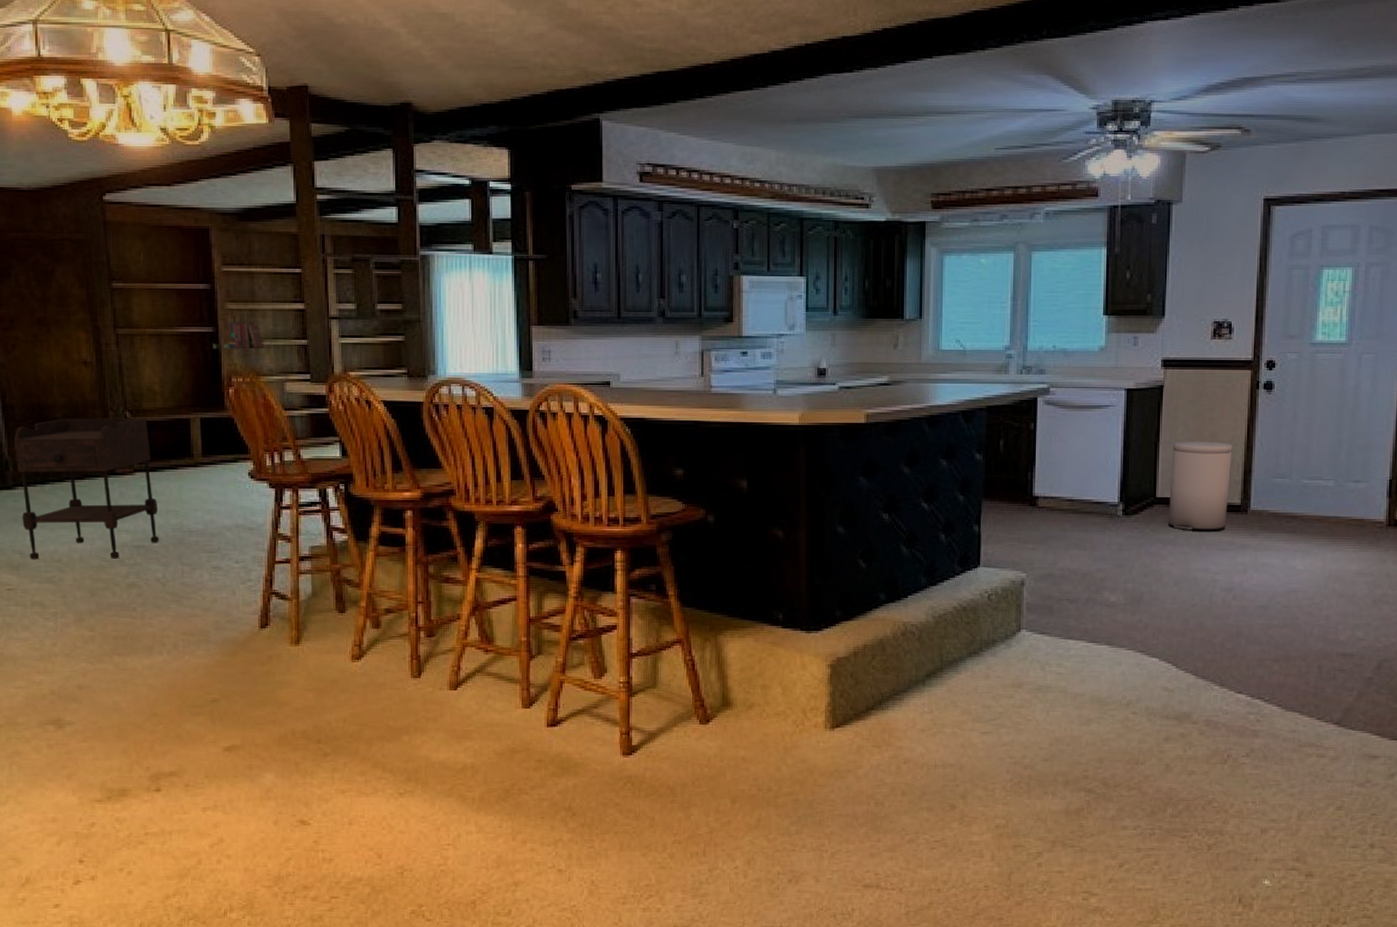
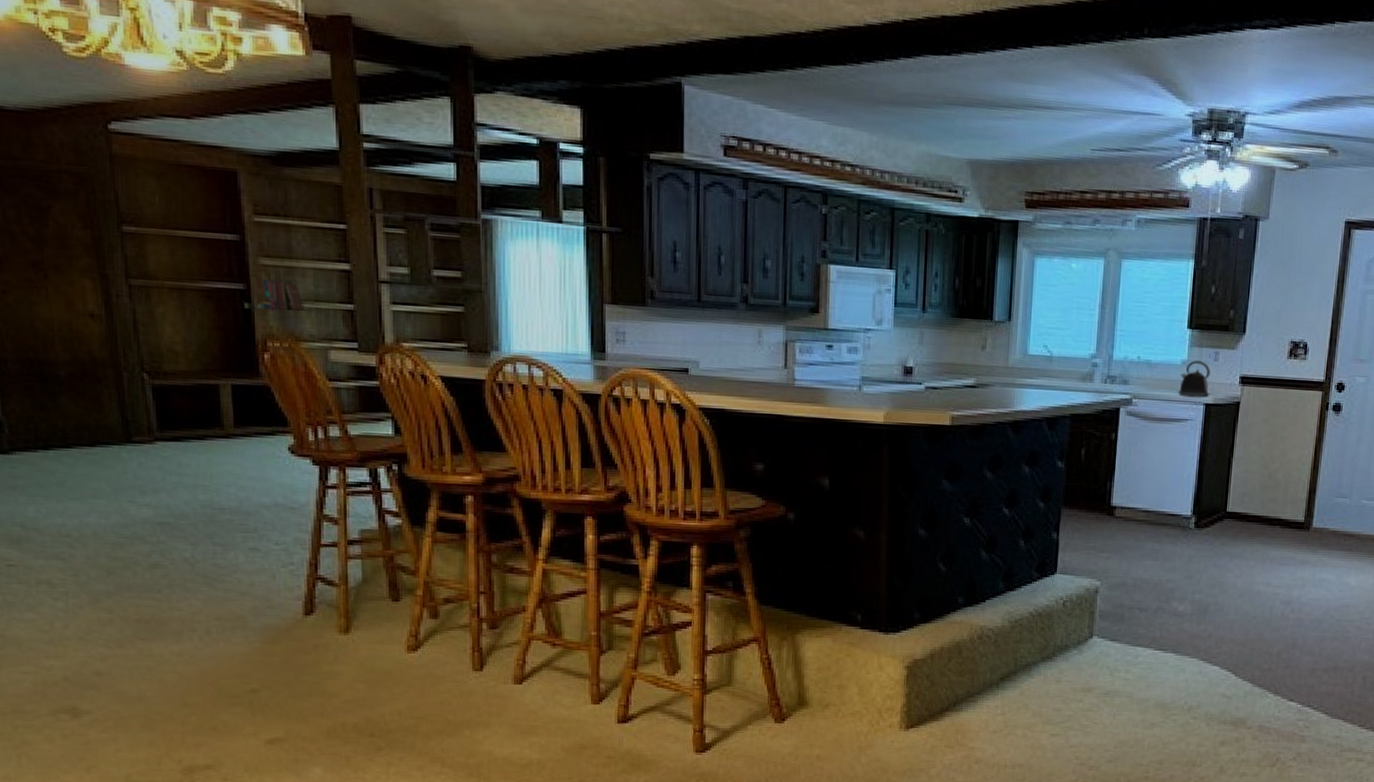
side table: present [13,418,159,560] -> none [8,377,186,536]
kettle: none [1098,346,1130,385] -> present [1179,360,1210,399]
pedal bin: present [1167,441,1232,532] -> none [1236,457,1300,548]

